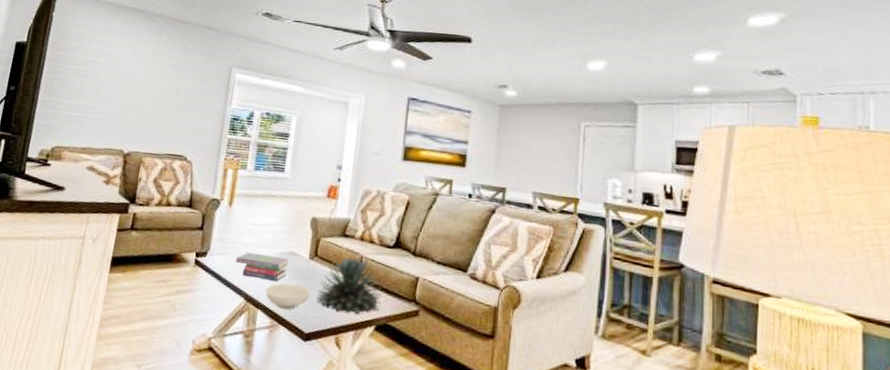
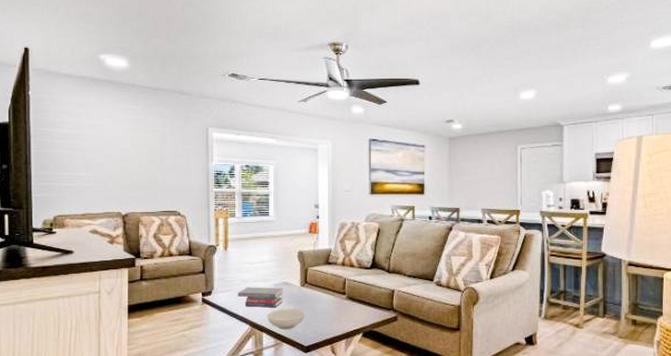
succulent plant: present [316,257,382,314] -> none [311,279,365,325]

